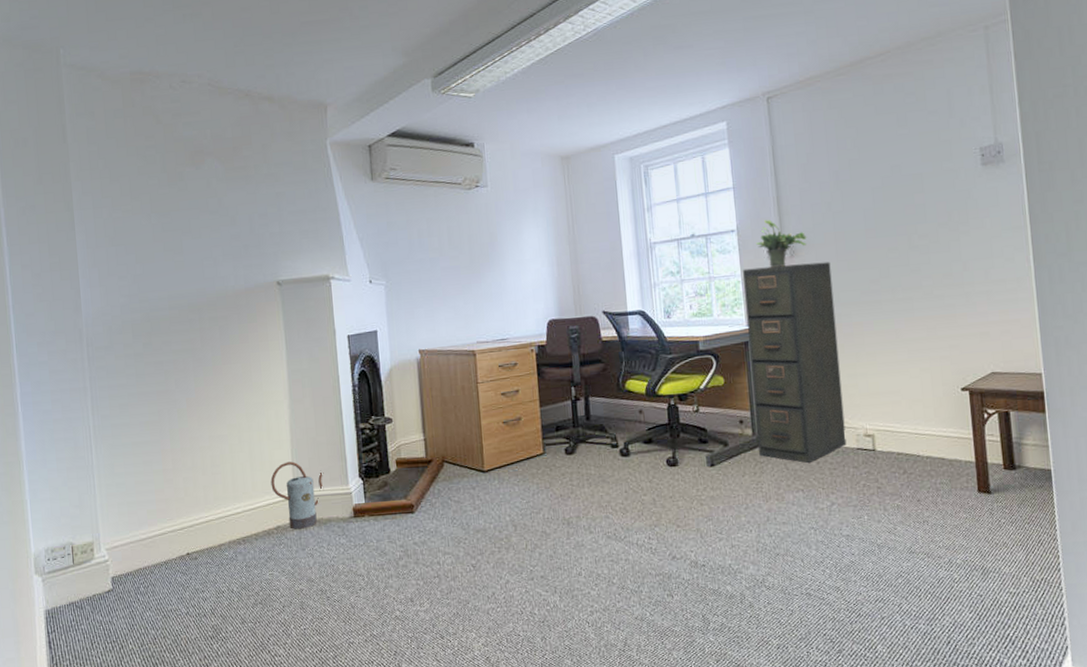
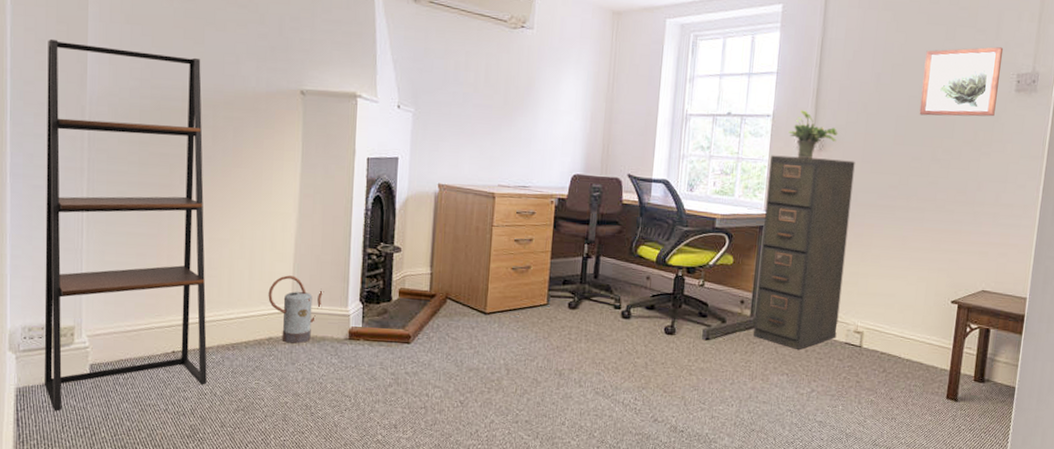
shelving unit: none [43,267,223,629] -> present [44,38,207,412]
wall art: none [880,124,965,205] -> present [919,47,1004,117]

